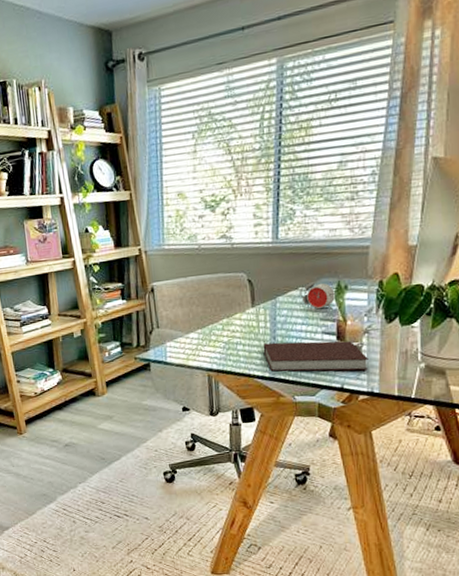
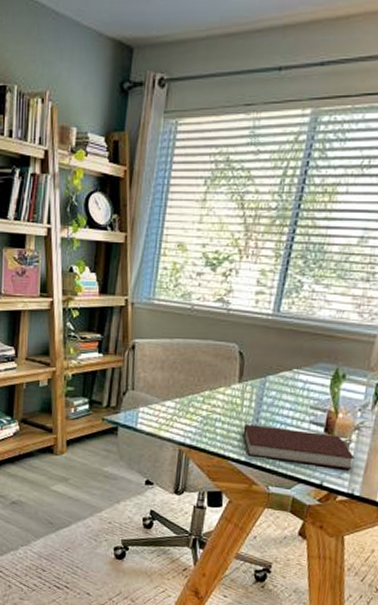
alarm clock: present [300,282,336,310] -> none [293,365,332,398]

